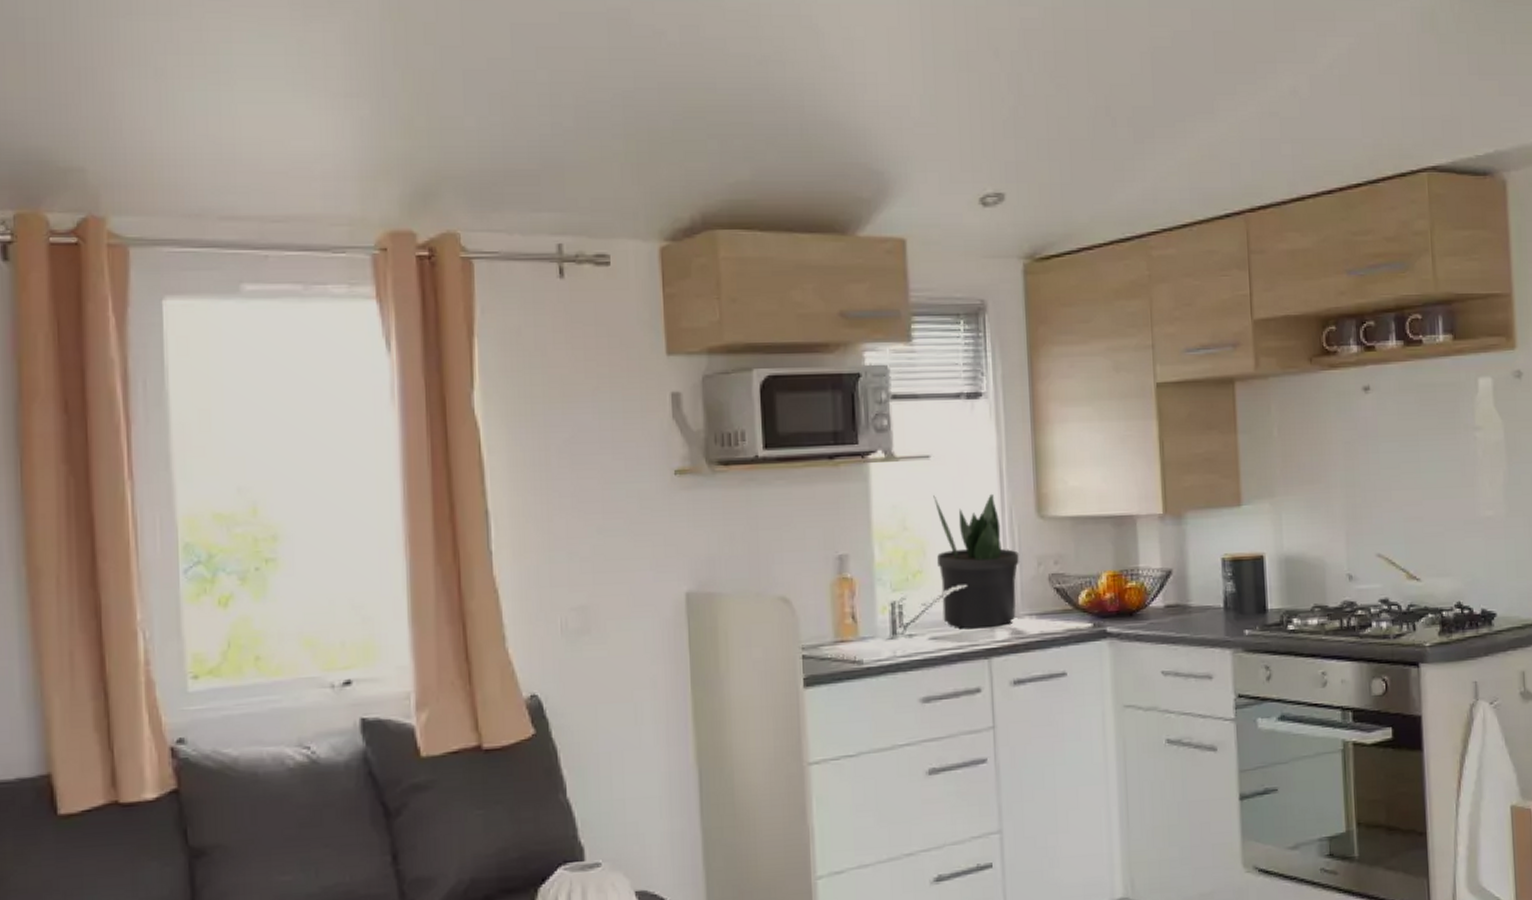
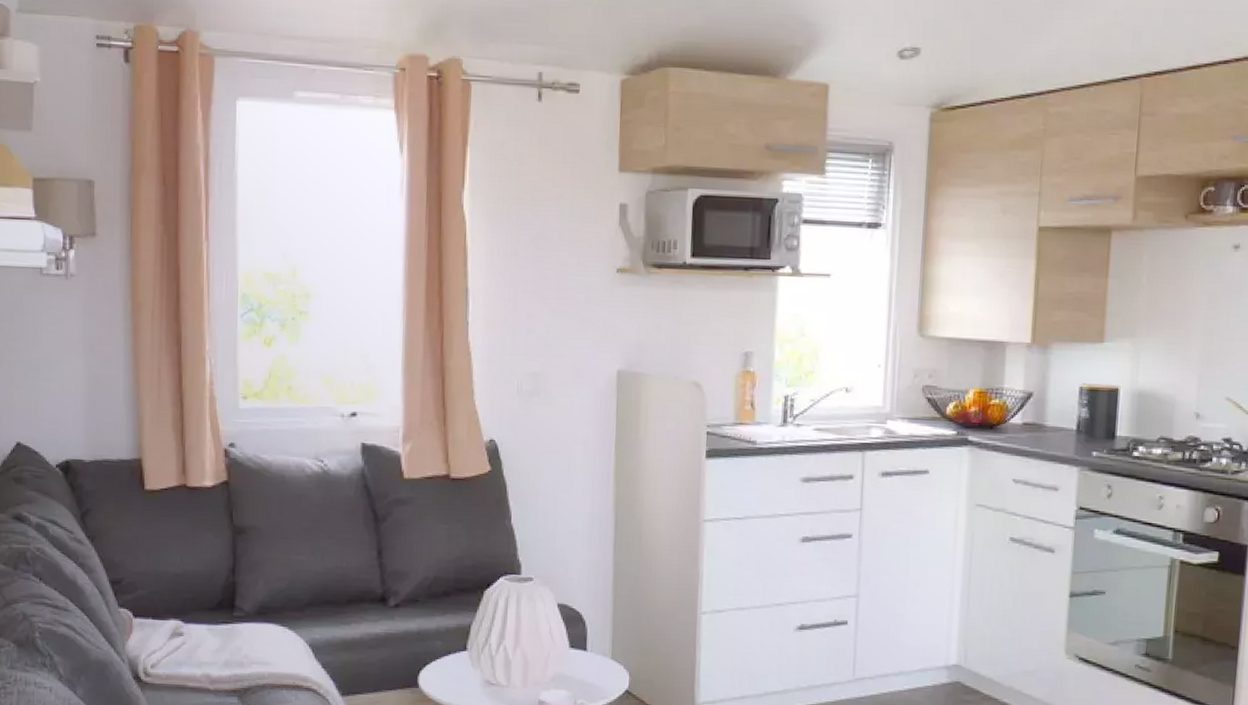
planter: present [933,493,1019,629] -> none [827,309,898,426]

